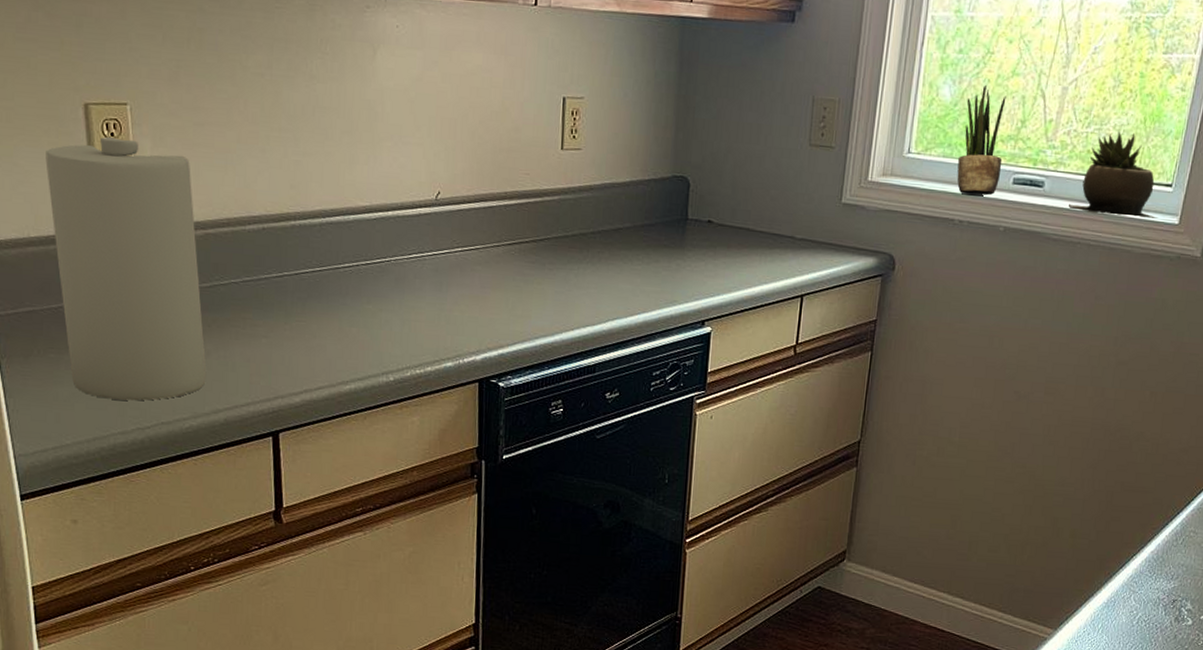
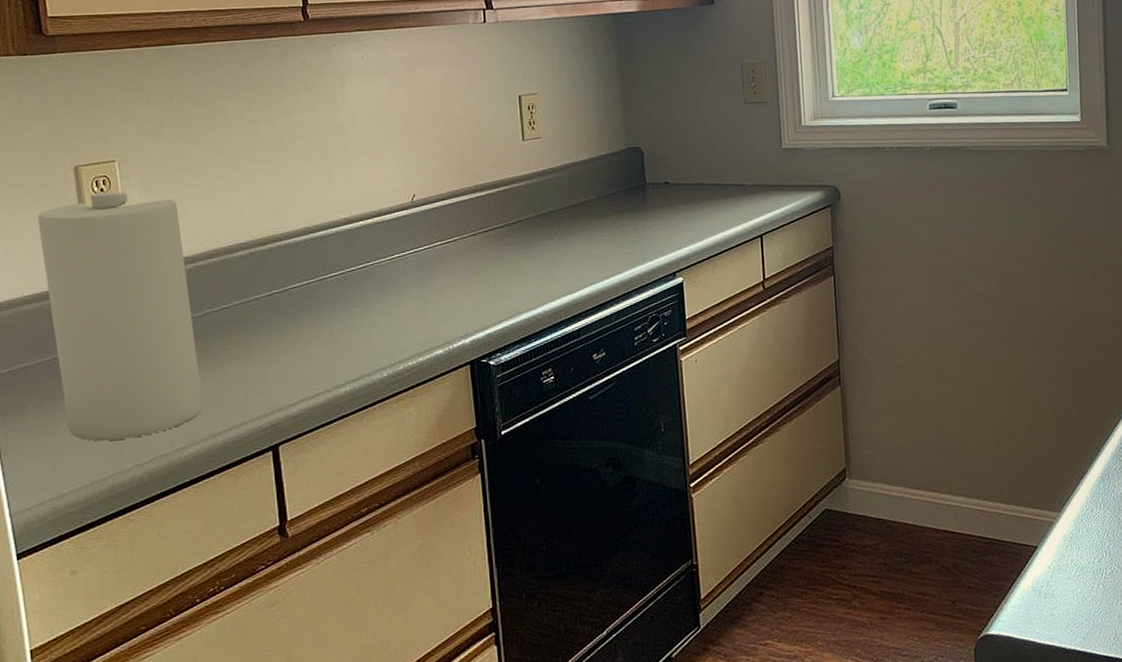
potted plant: present [957,85,1006,196] -> none [875,31,917,124]
succulent plant: present [1069,130,1157,219] -> none [982,51,1061,124]

